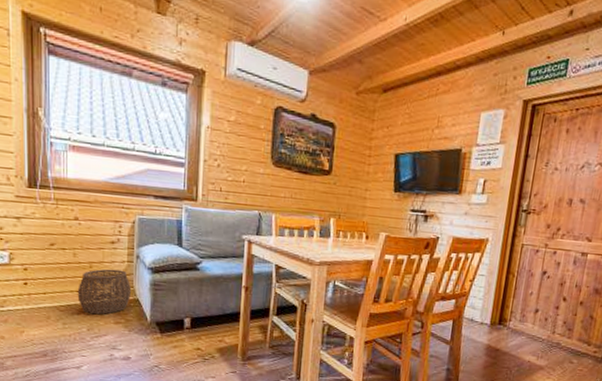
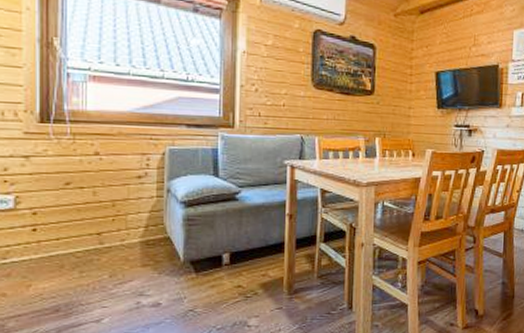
woven basket: present [77,268,132,315] -> none [97,206,162,258]

